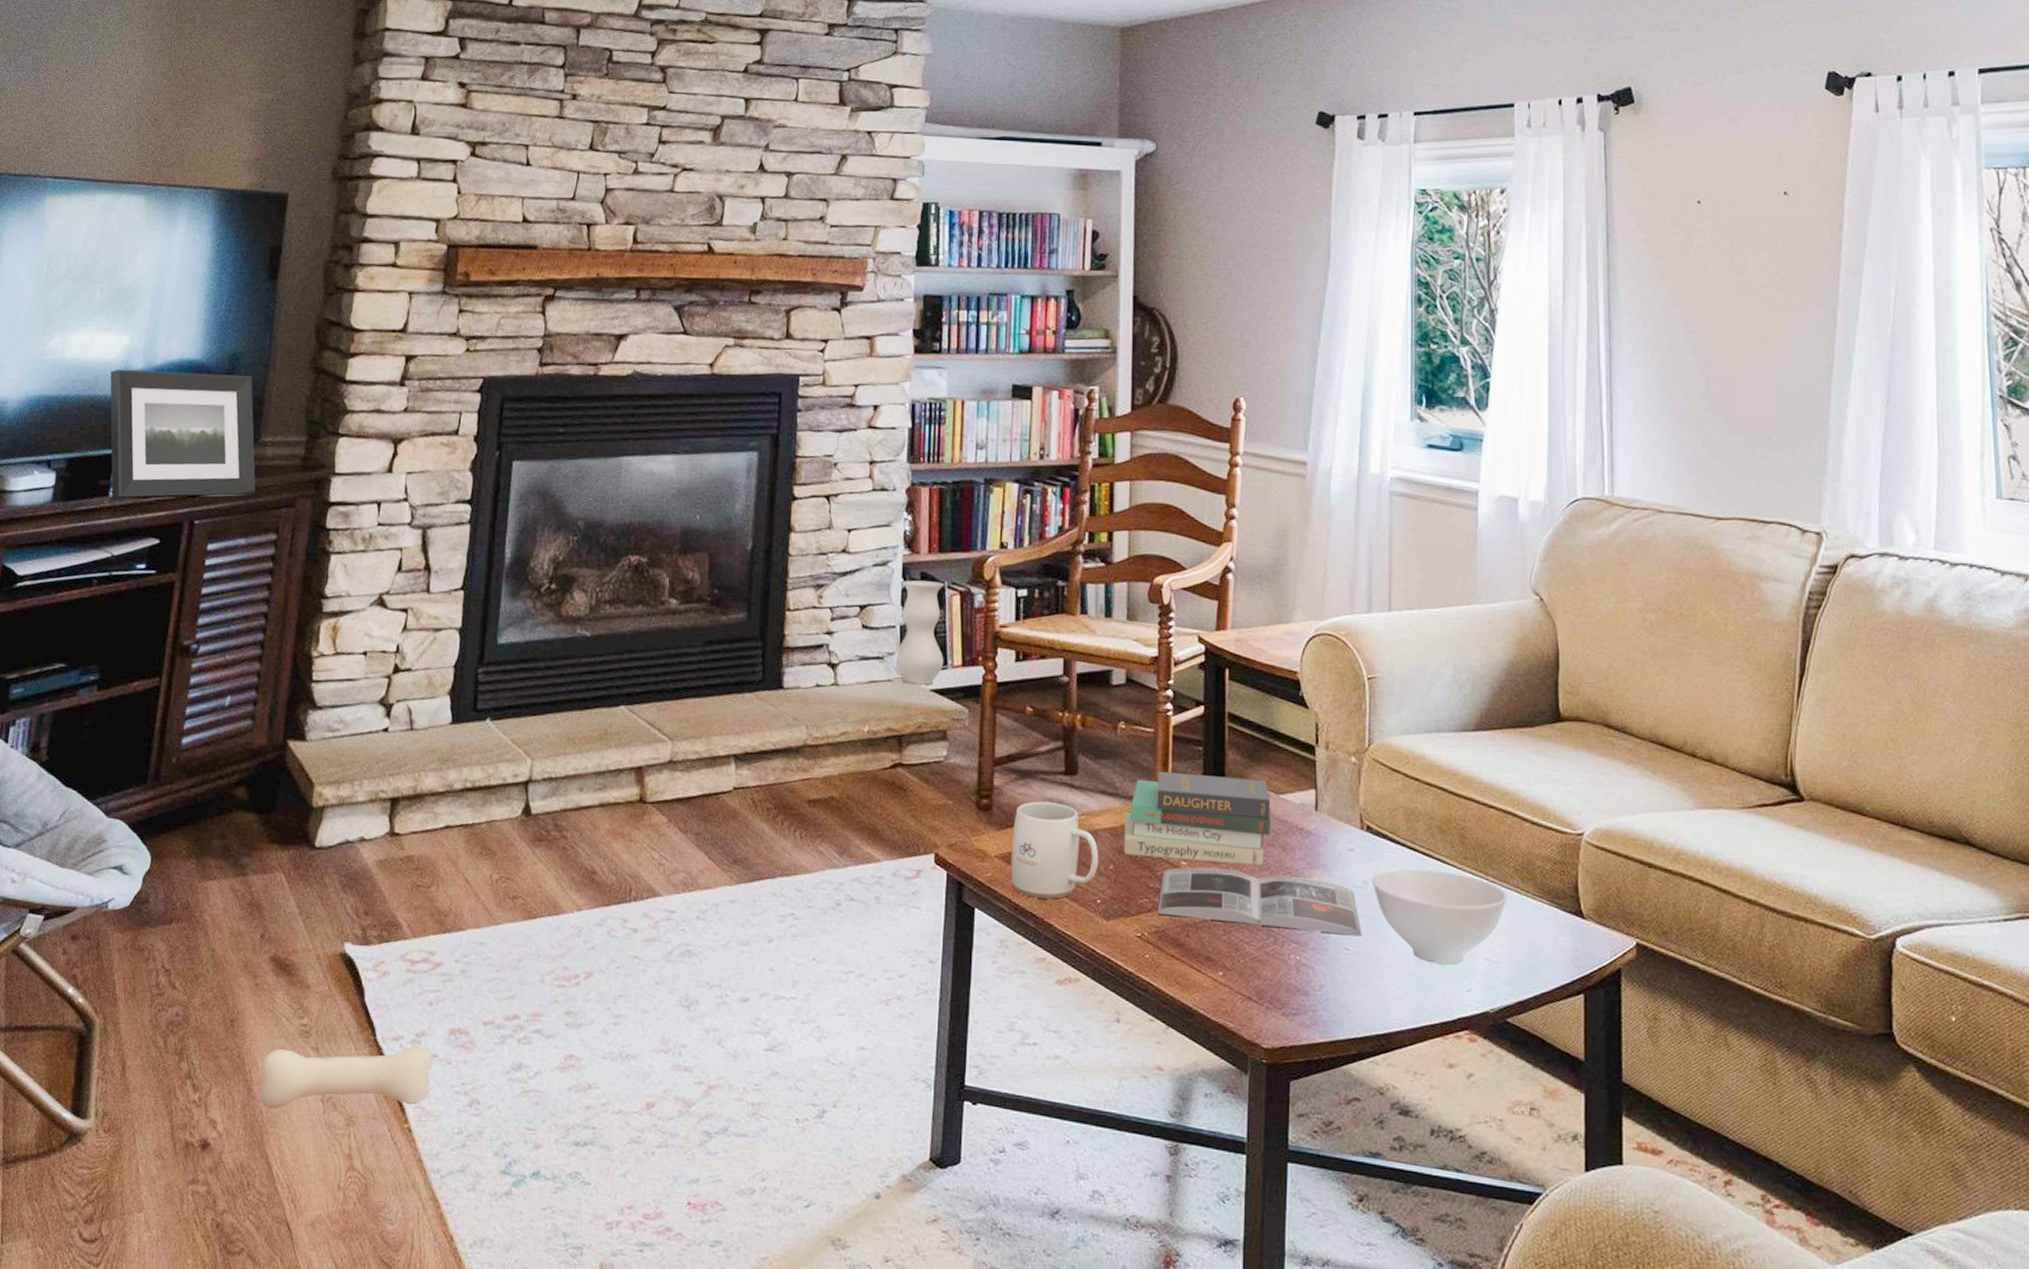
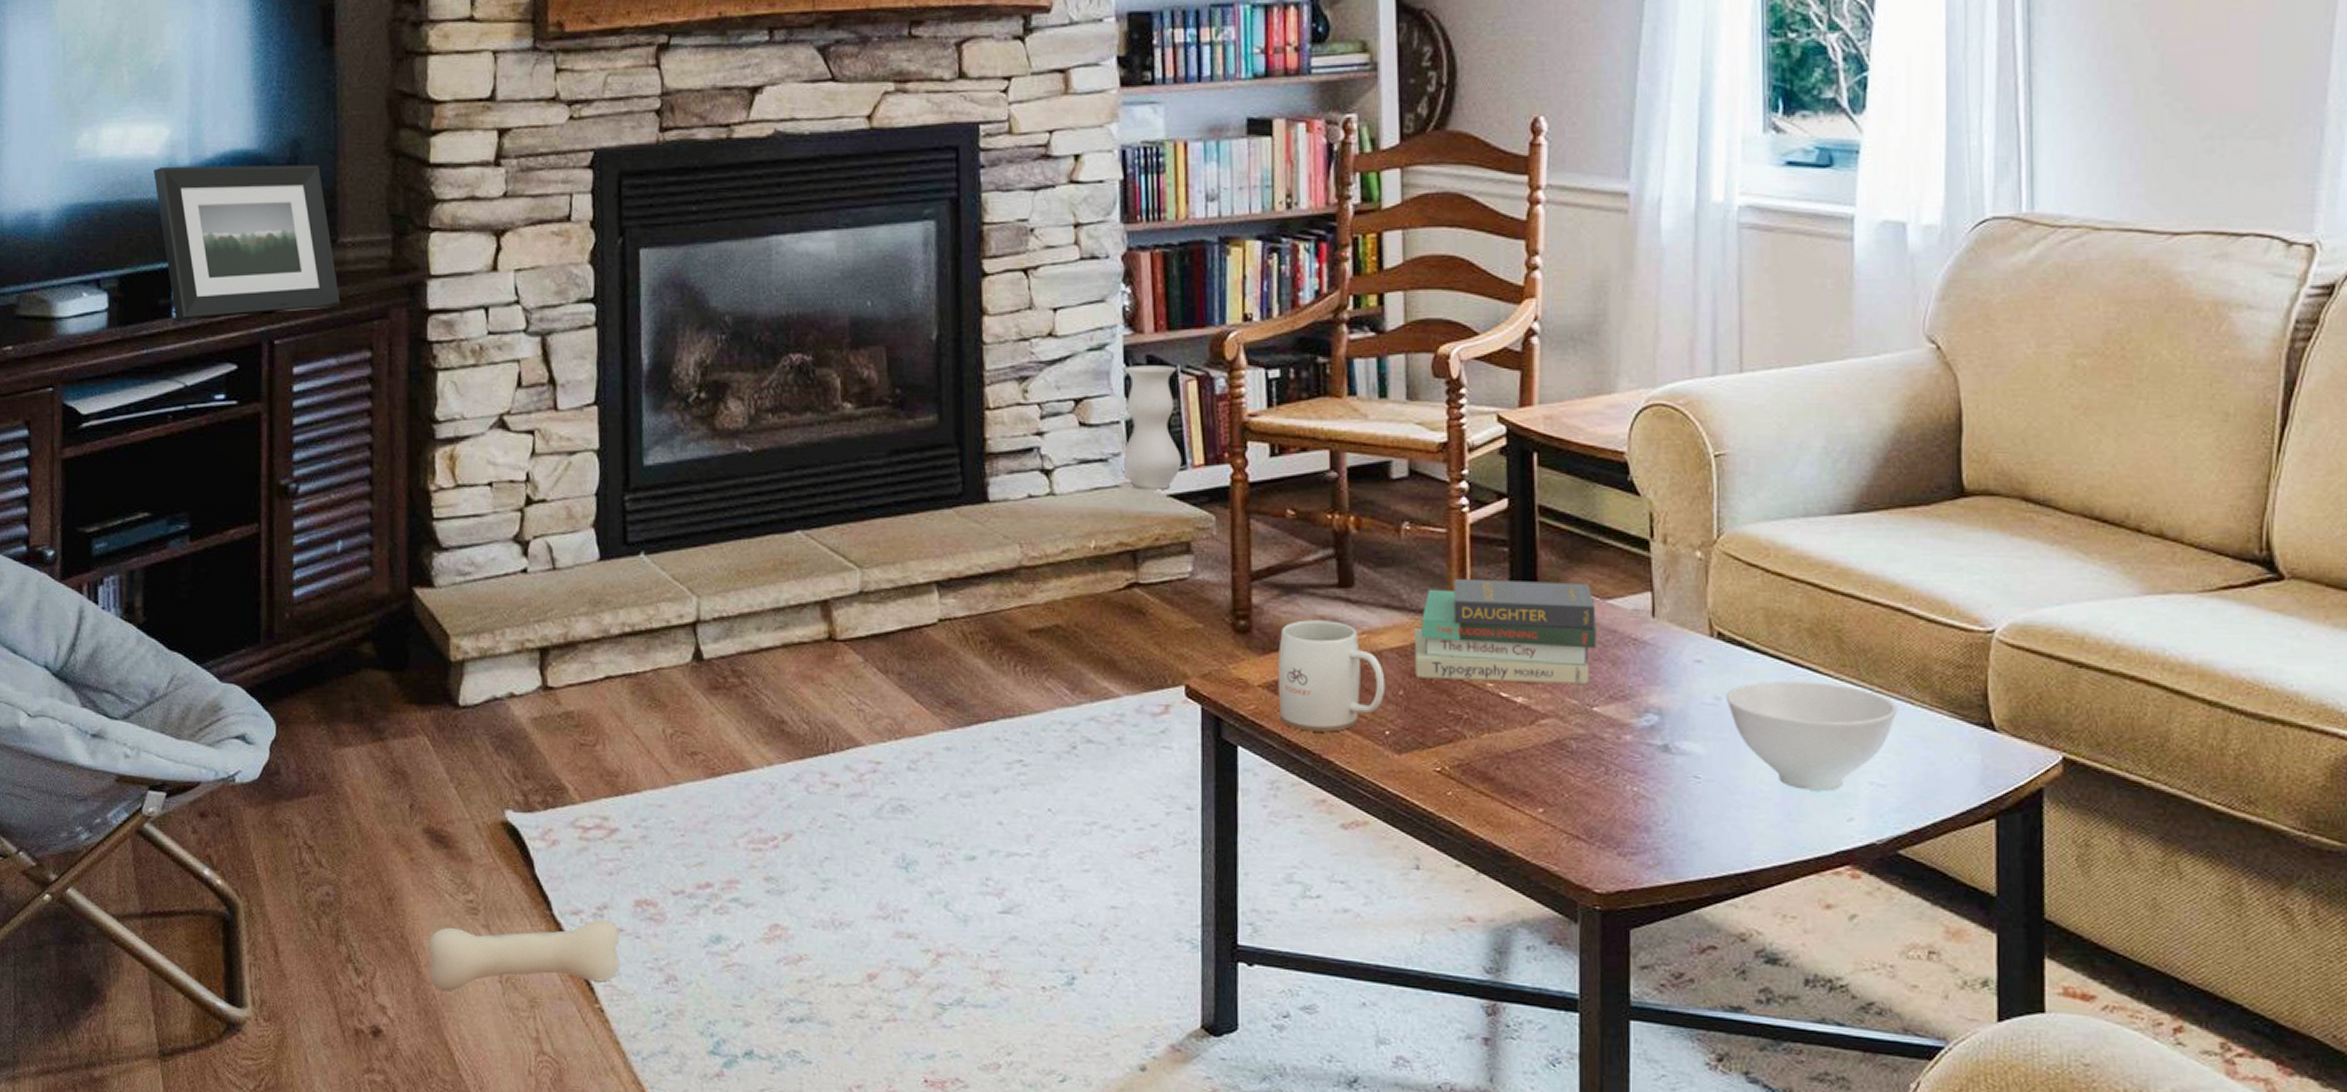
magazine: present [1157,867,1362,937] -> none [1459,688,1715,762]

